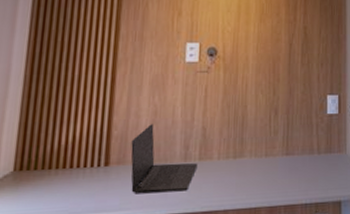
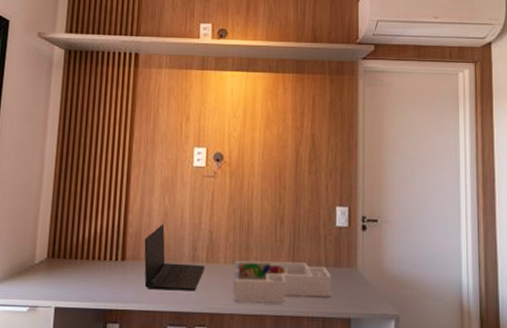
desk organizer: none [228,151,323,197] -> present [234,261,332,305]

